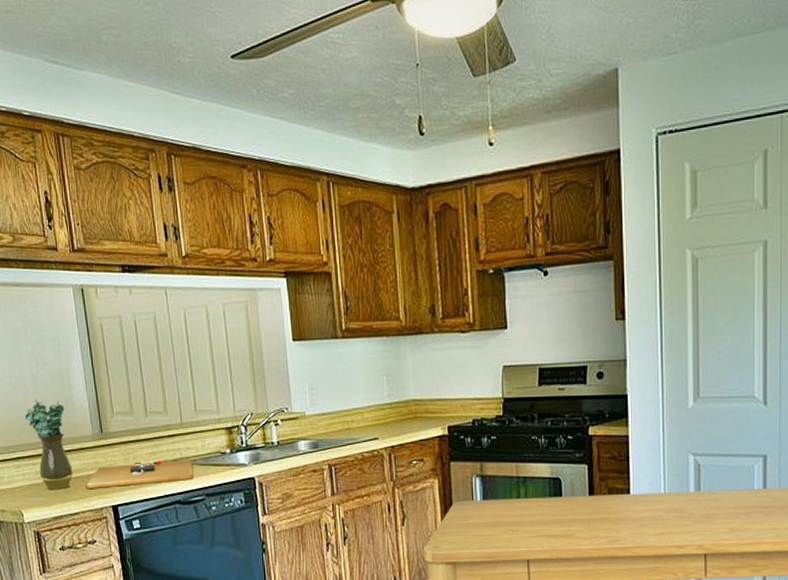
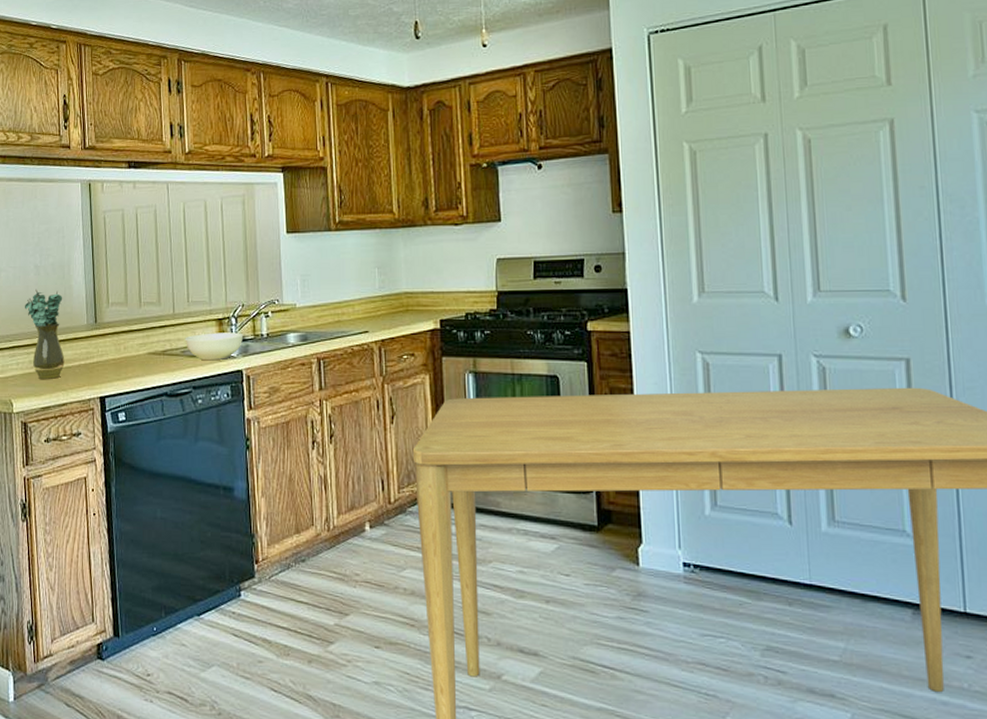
cutting board: present [86,459,194,490] -> none [76,351,182,380]
bowl: none [194,441,254,469] -> present [185,332,244,361]

